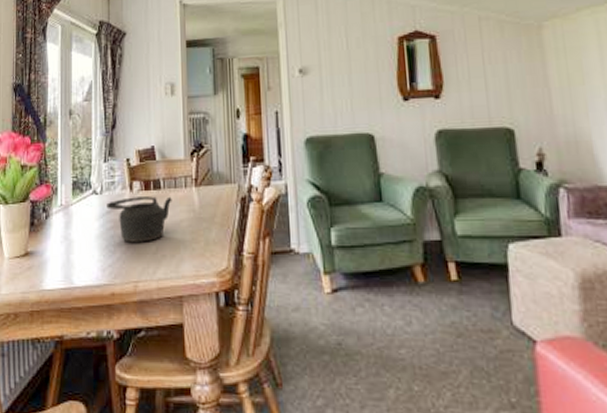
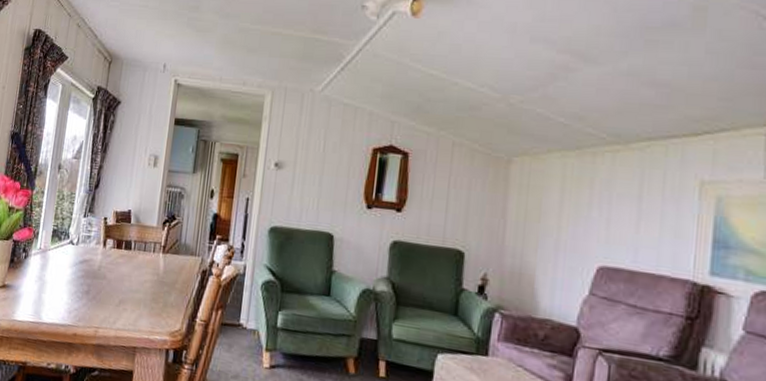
teapot: present [107,196,172,242] -> none [80,252,140,295]

